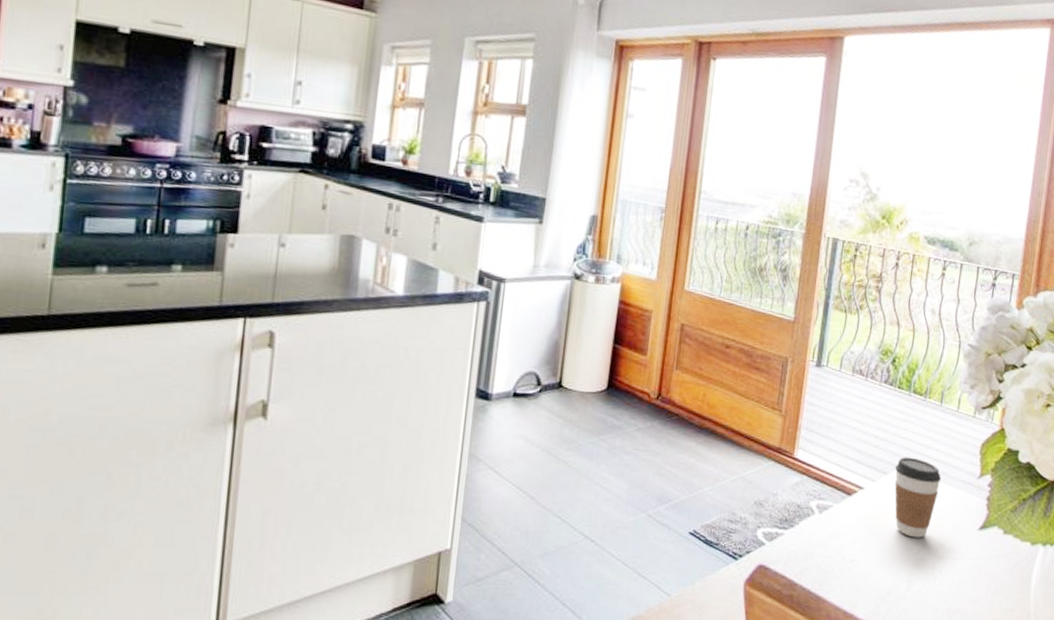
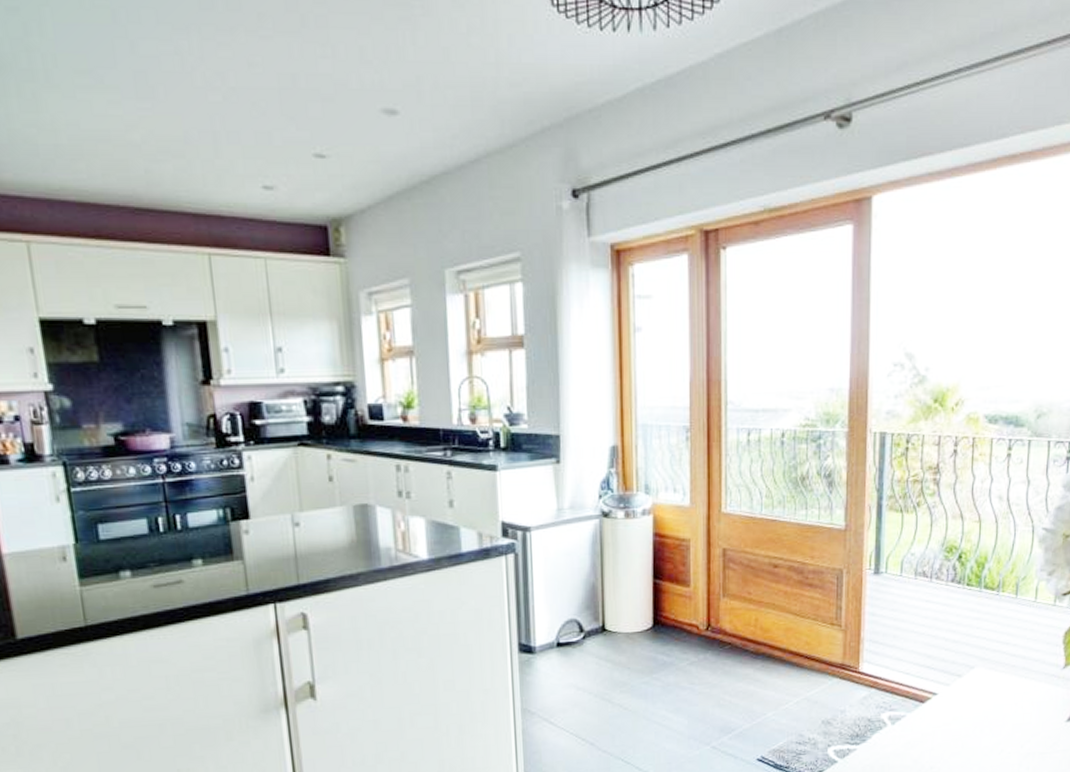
coffee cup: present [894,457,942,538] -> none [971,656,1022,738]

